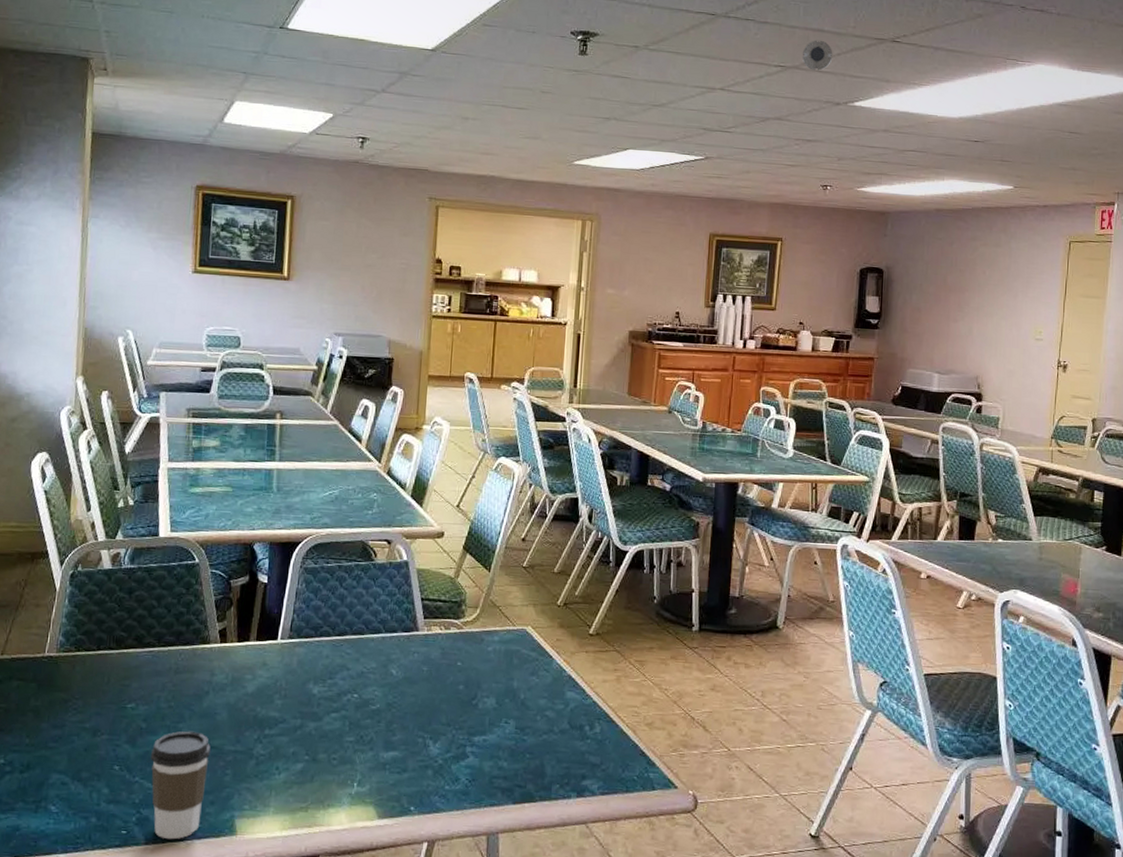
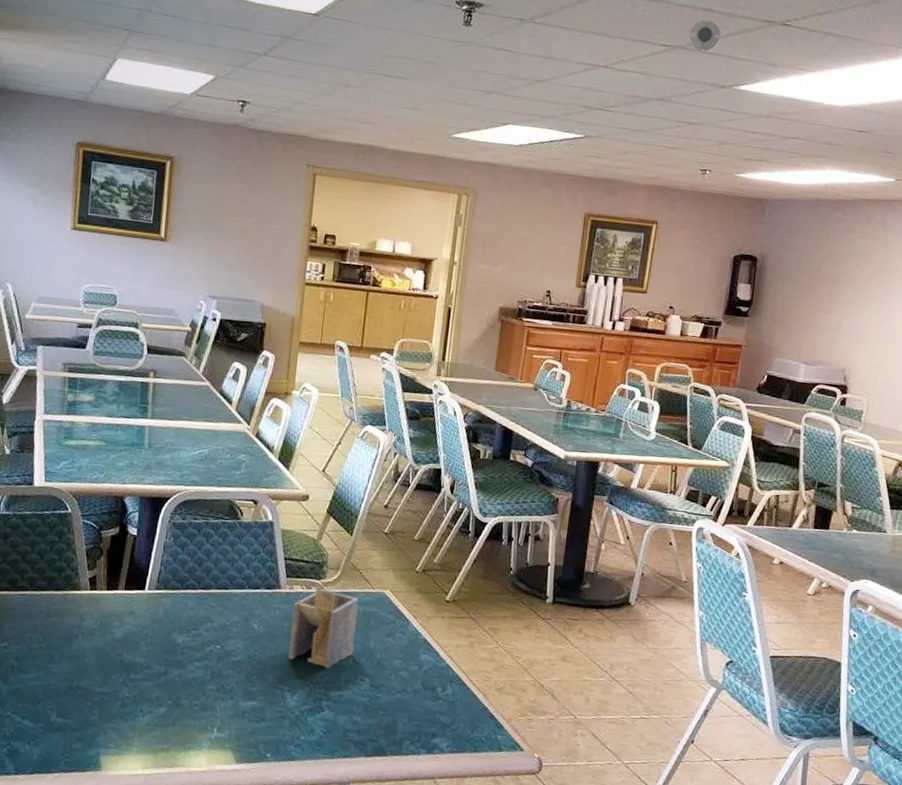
coffee cup: present [150,731,210,840] -> none [21,671,79,772]
napkin holder: none [429,626,500,712] -> present [288,586,359,668]

